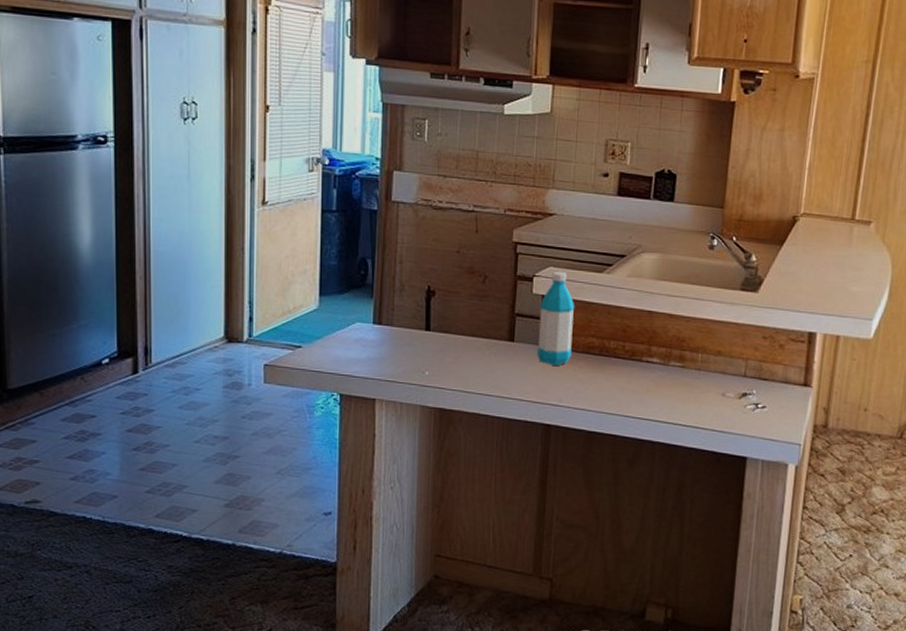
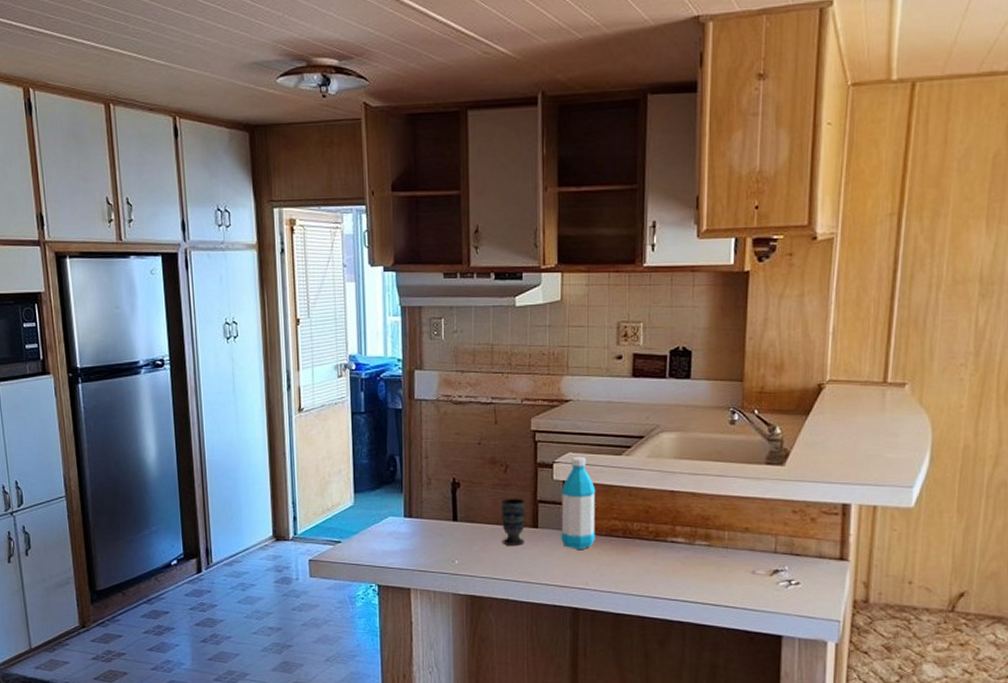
cup: none [476,310,503,359] -> present [501,498,526,546]

